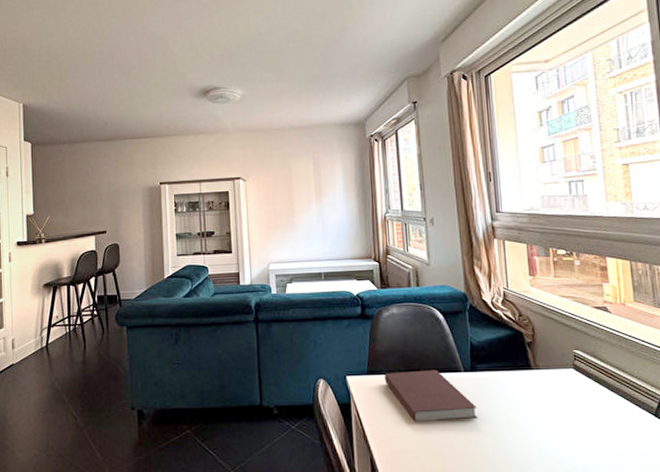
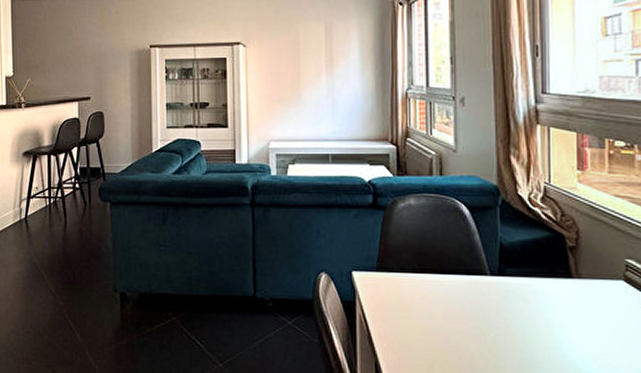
notebook: present [384,369,478,422] -> none [395,270,504,329]

